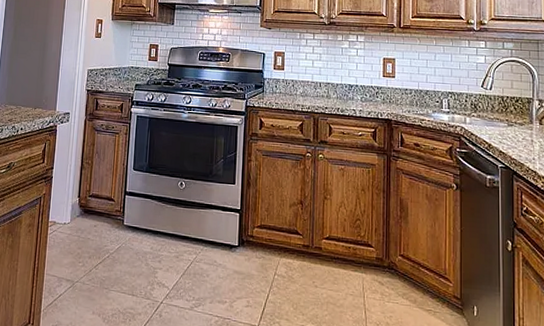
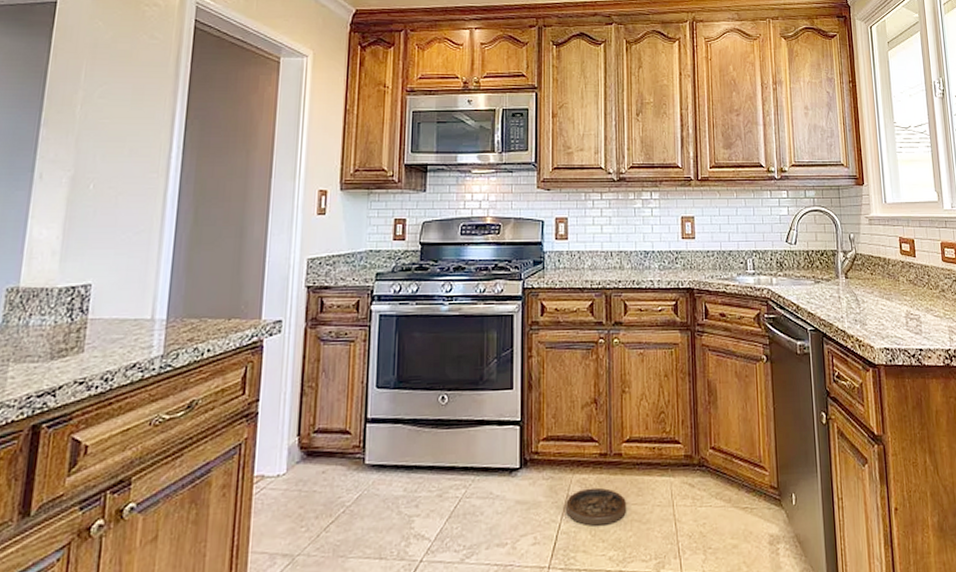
pet bowl: none [274,270,323,303] -> present [566,487,626,526]

